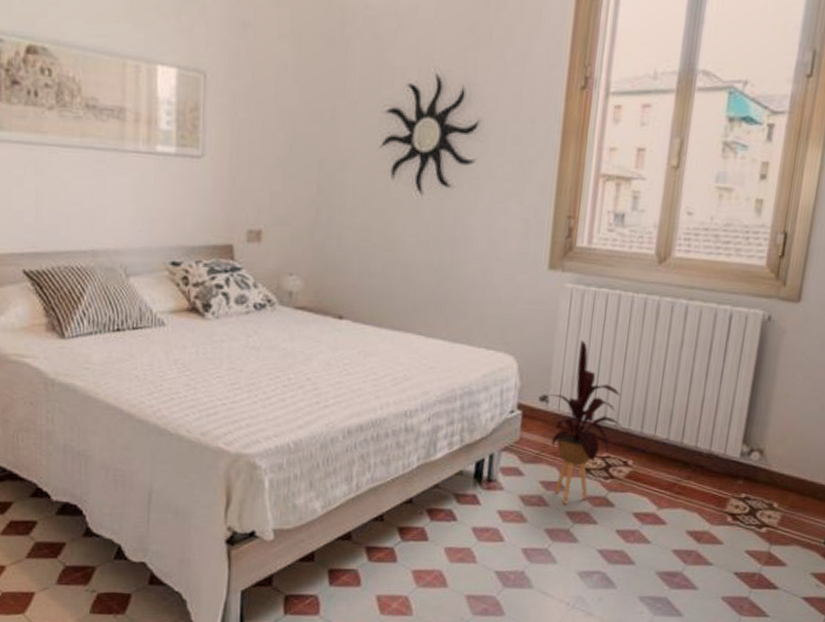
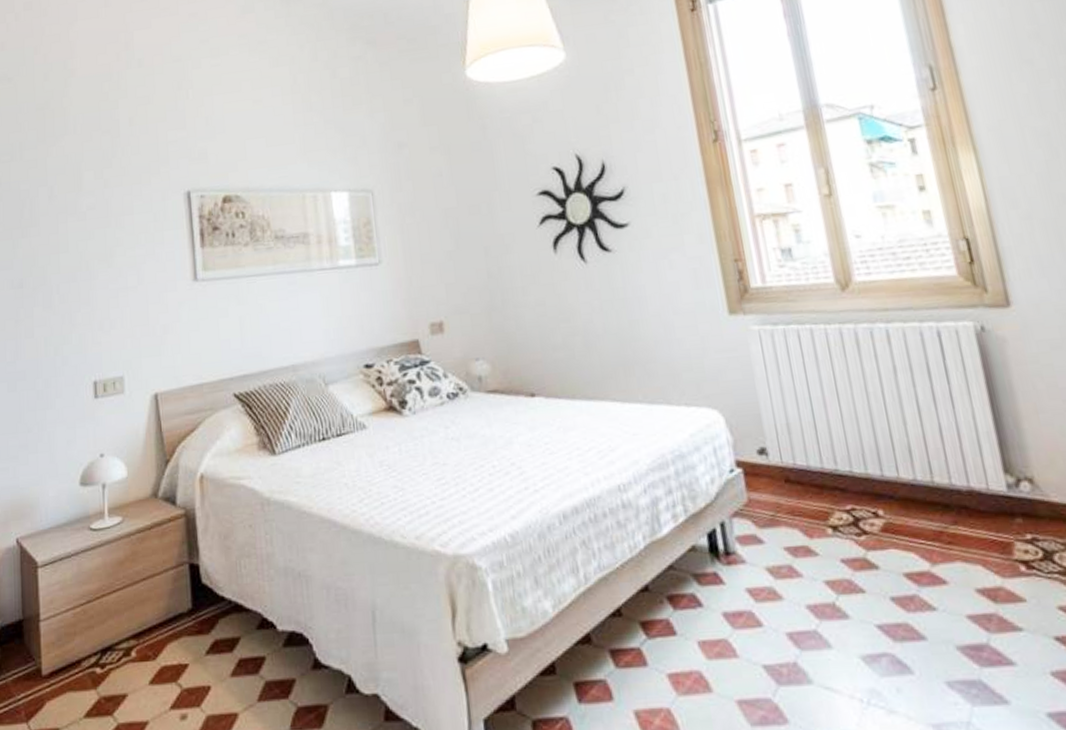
house plant: present [550,340,631,504] -> none [768,382,872,572]

